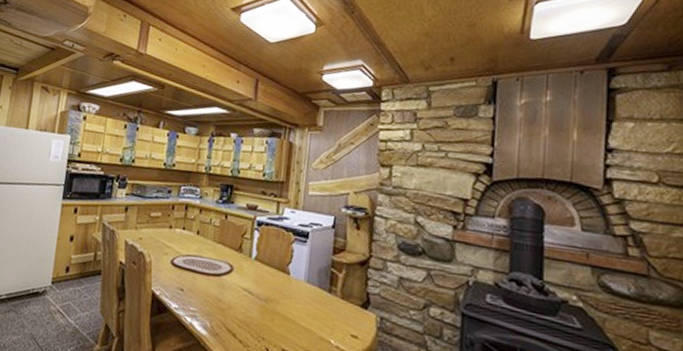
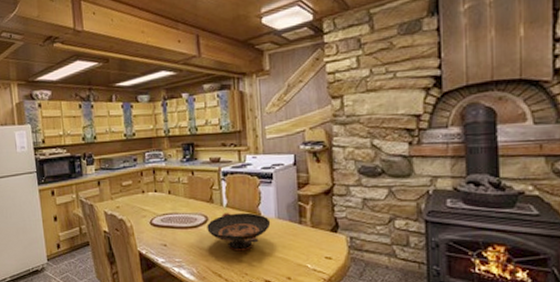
decorative bowl: none [230,266,299,312] -> present [207,212,271,252]

